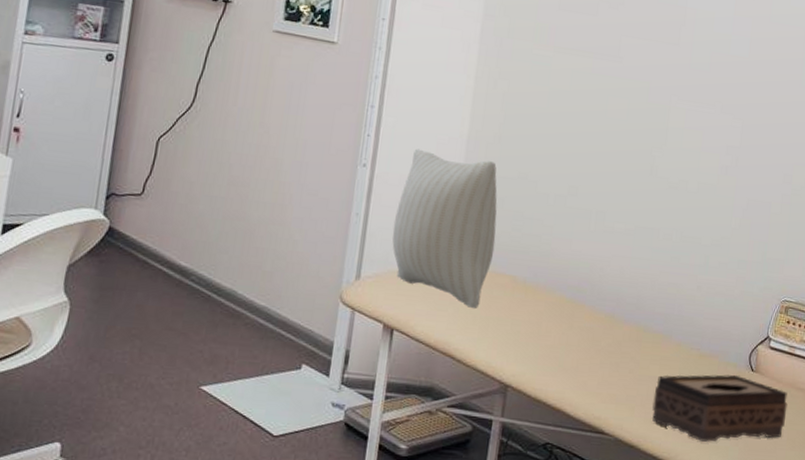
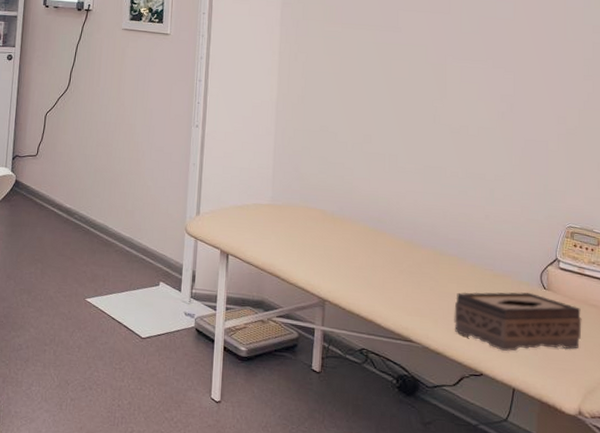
pillow: present [392,148,497,308] -> none [222,111,306,237]

